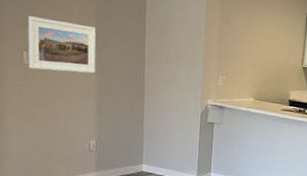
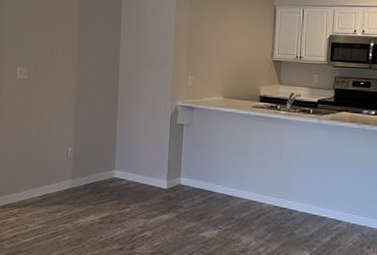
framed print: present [28,16,96,74] -> none [20,35,78,83]

